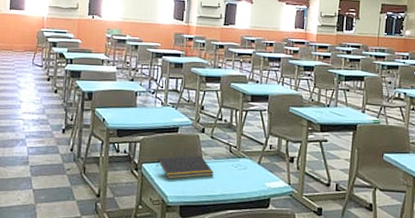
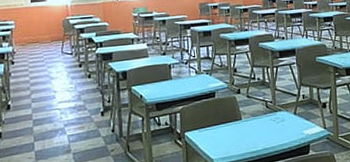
notepad: present [157,155,214,179] -> none [199,115,254,143]

